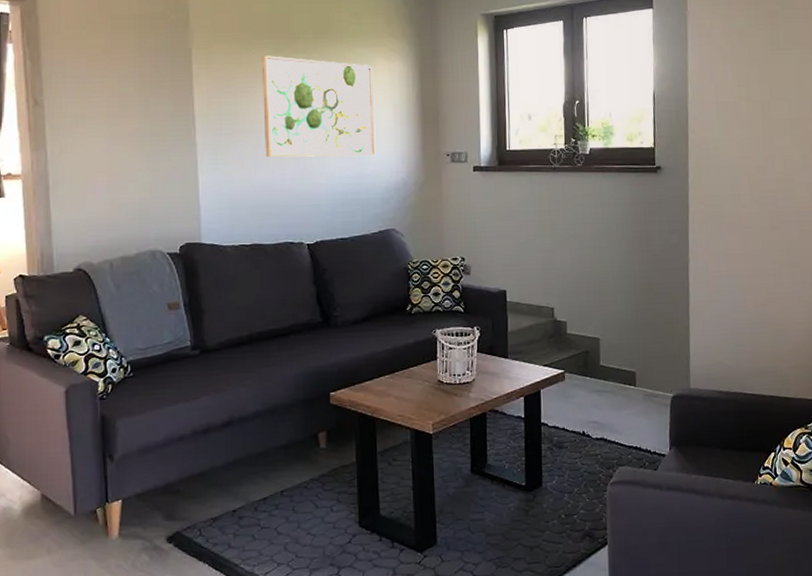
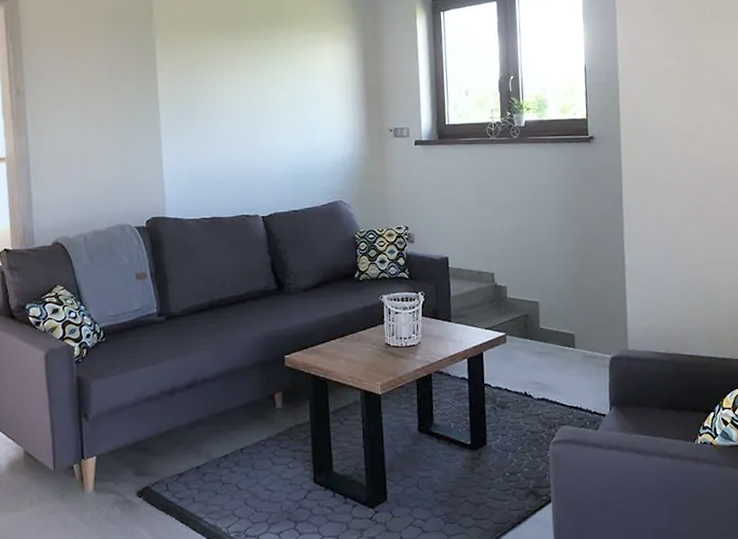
wall art: present [261,55,376,158] -> none [218,43,324,137]

